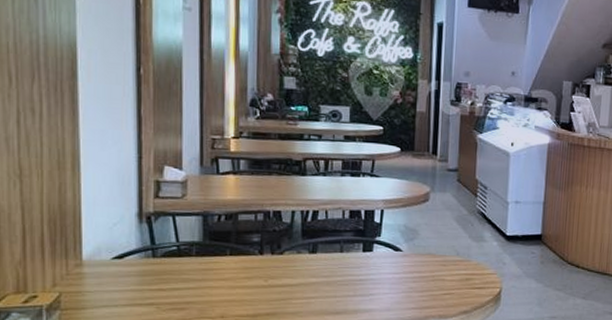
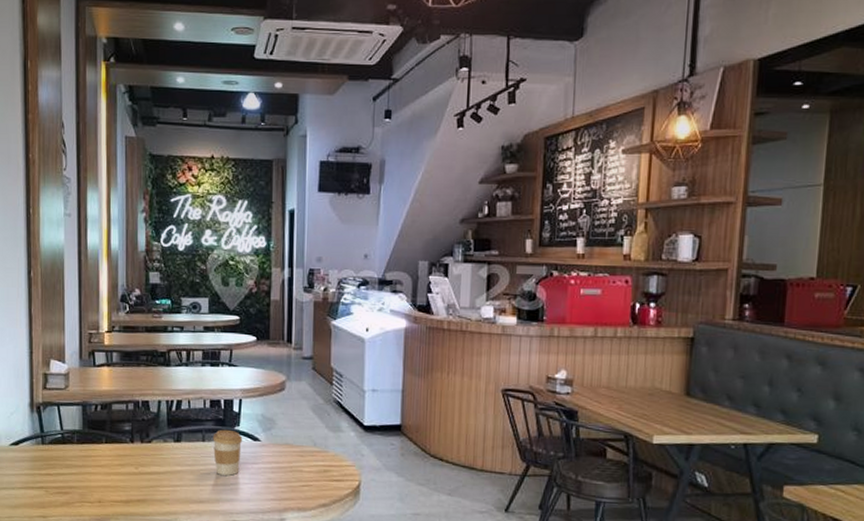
coffee cup: none [351,240,384,286] -> present [212,429,243,476]

